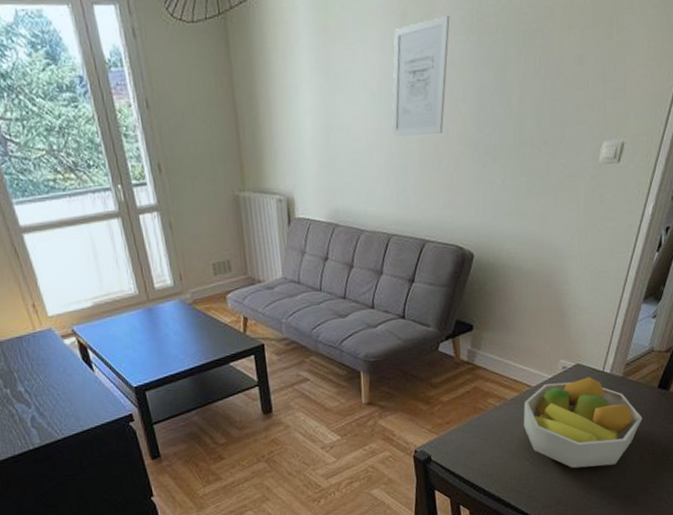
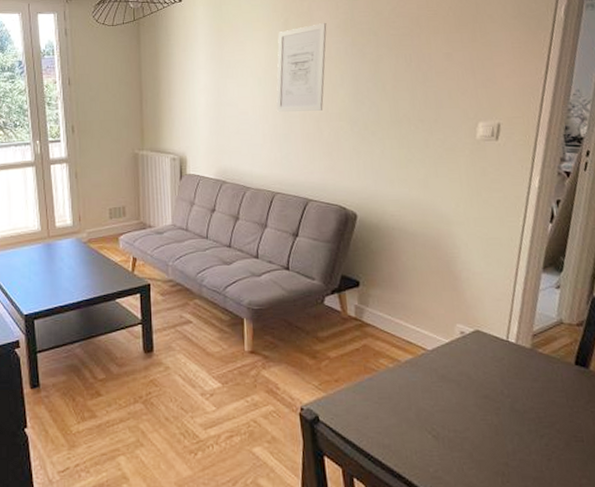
fruit bowl: present [523,377,642,468] -> none [420,345,562,450]

